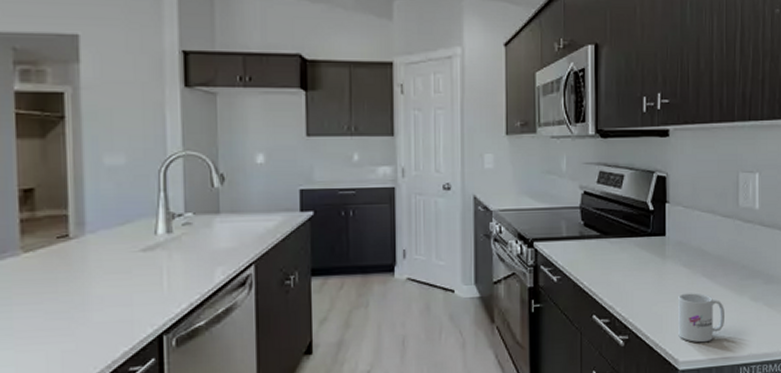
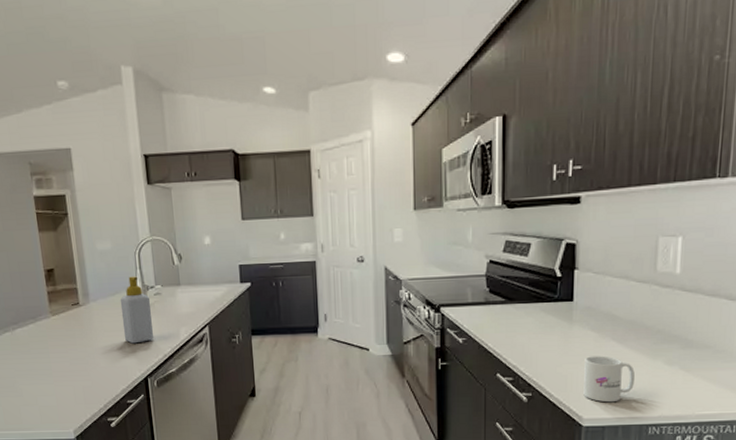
soap bottle: none [131,200,178,290] -> present [120,276,154,344]

